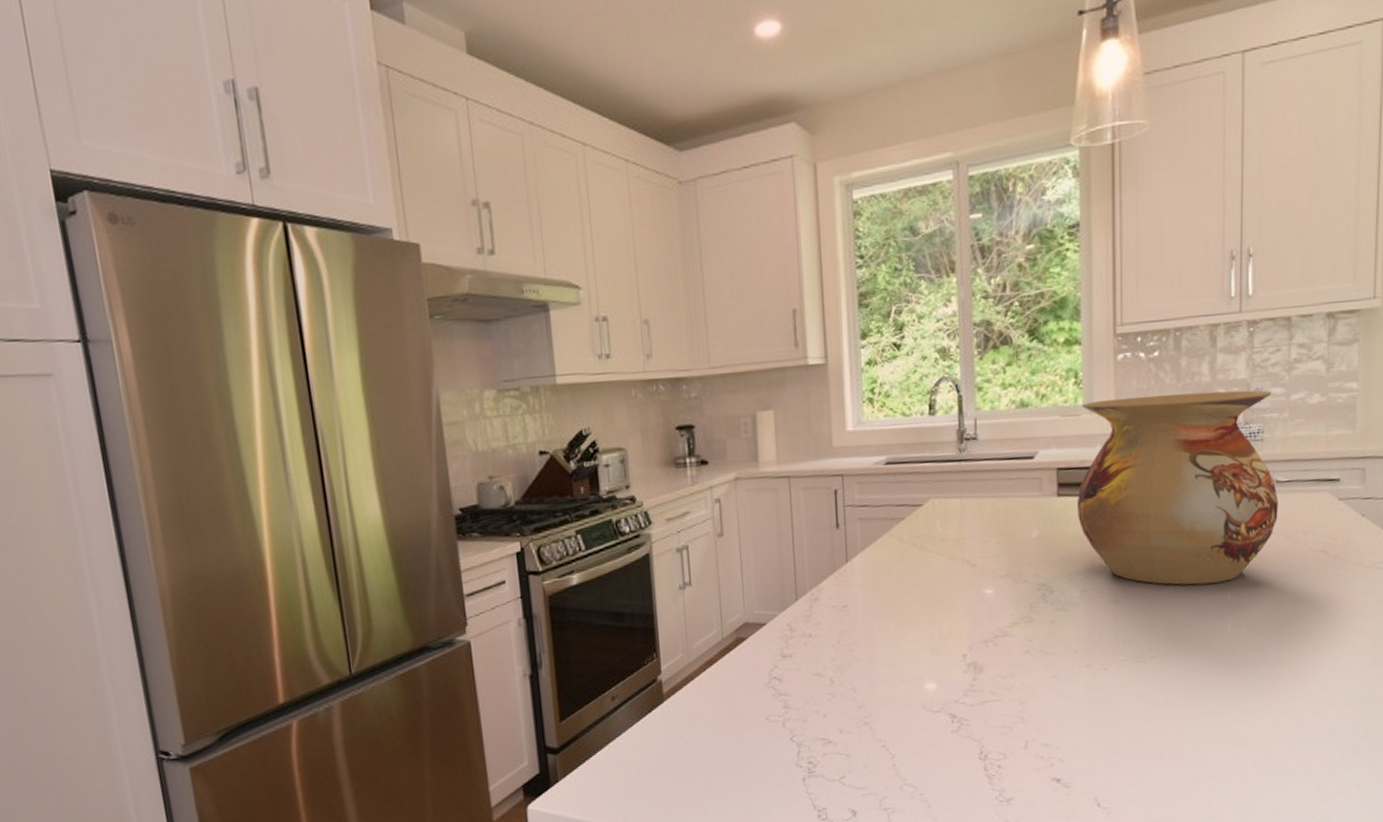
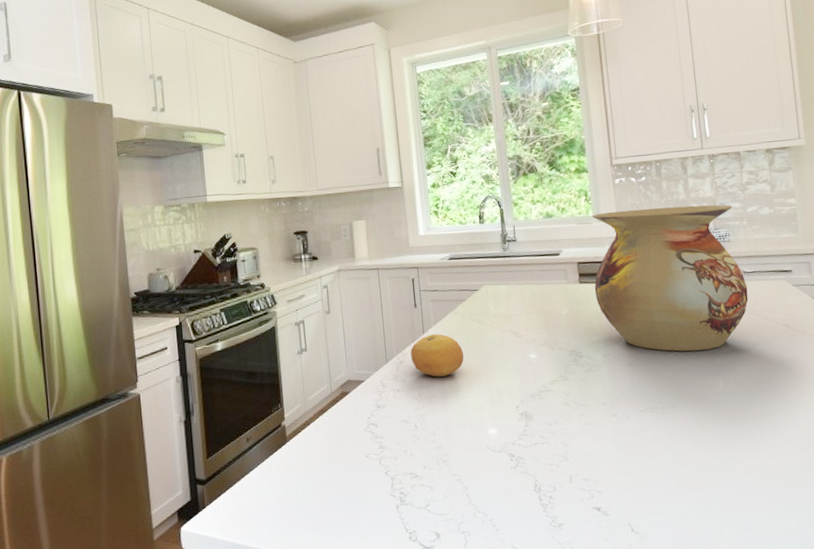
fruit: none [829,562,899,619] -> present [410,334,464,377]

